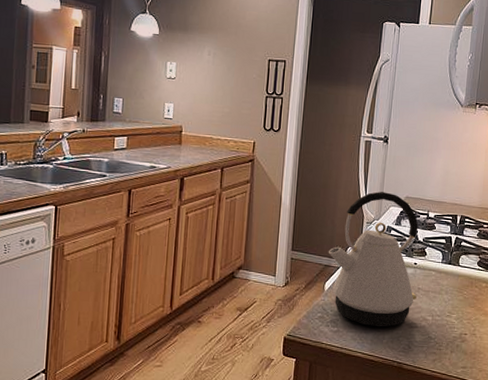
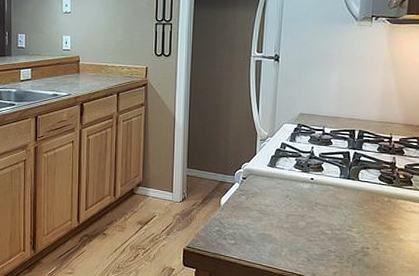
kettle: present [328,192,418,327] -> none [223,109,314,241]

